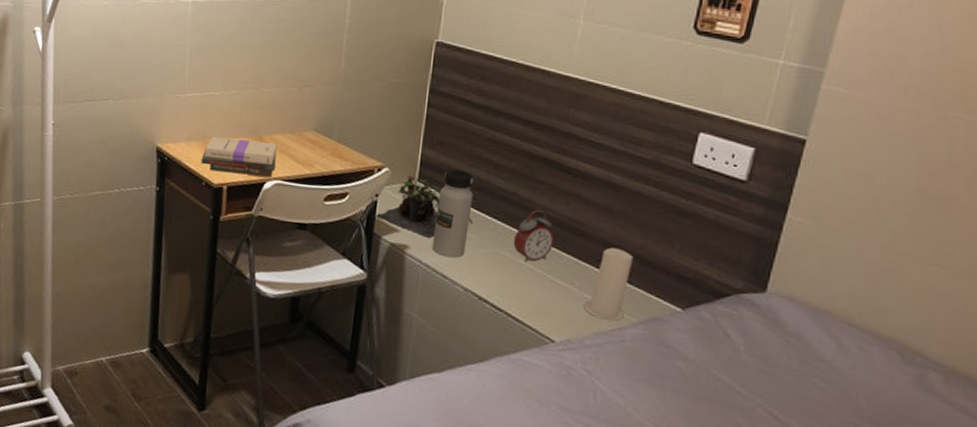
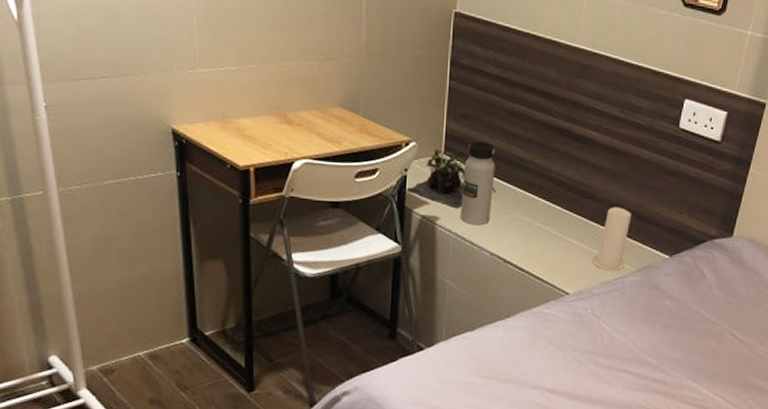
books: present [201,136,277,177] -> none [223,115,303,156]
alarm clock: present [513,209,555,262] -> none [532,175,567,225]

